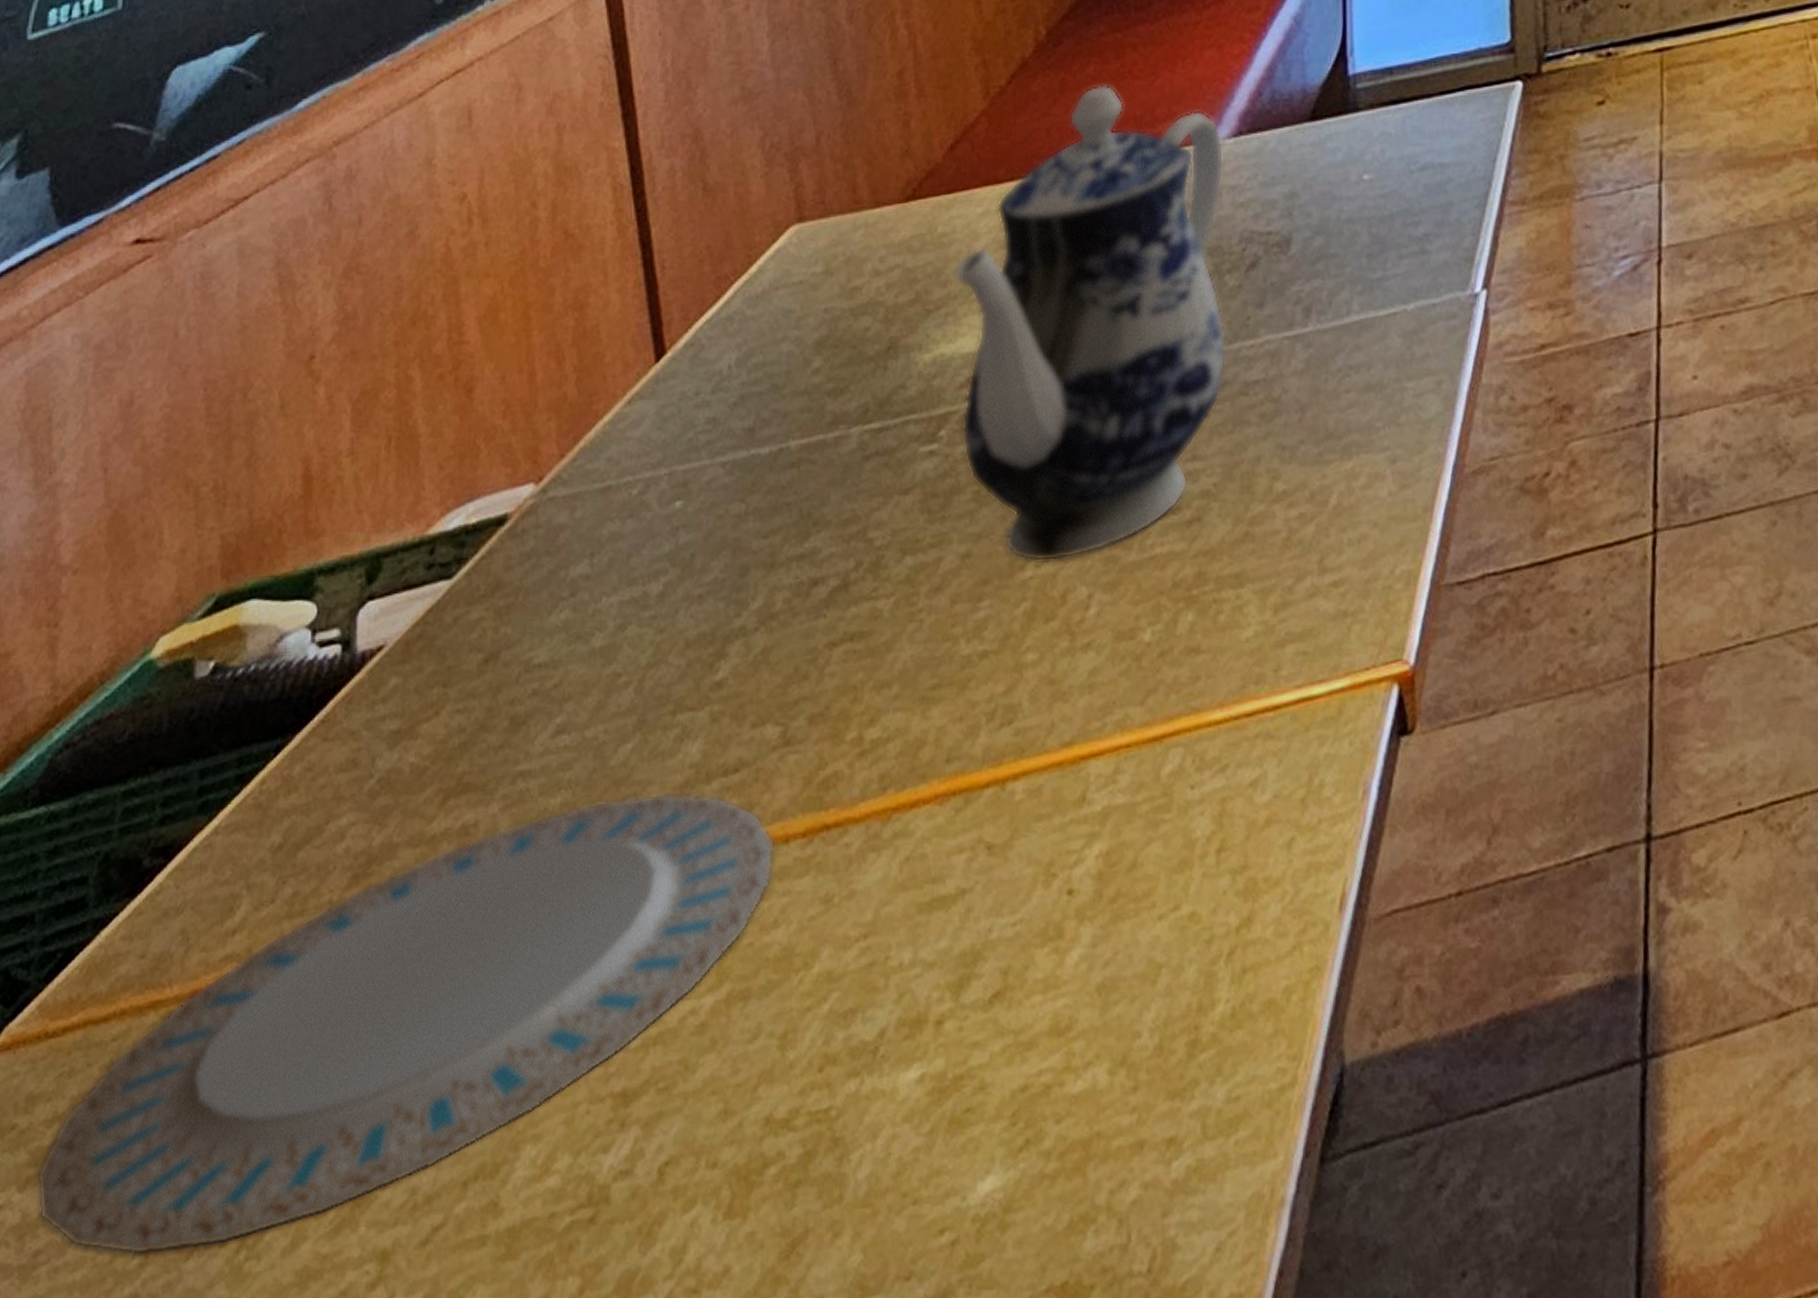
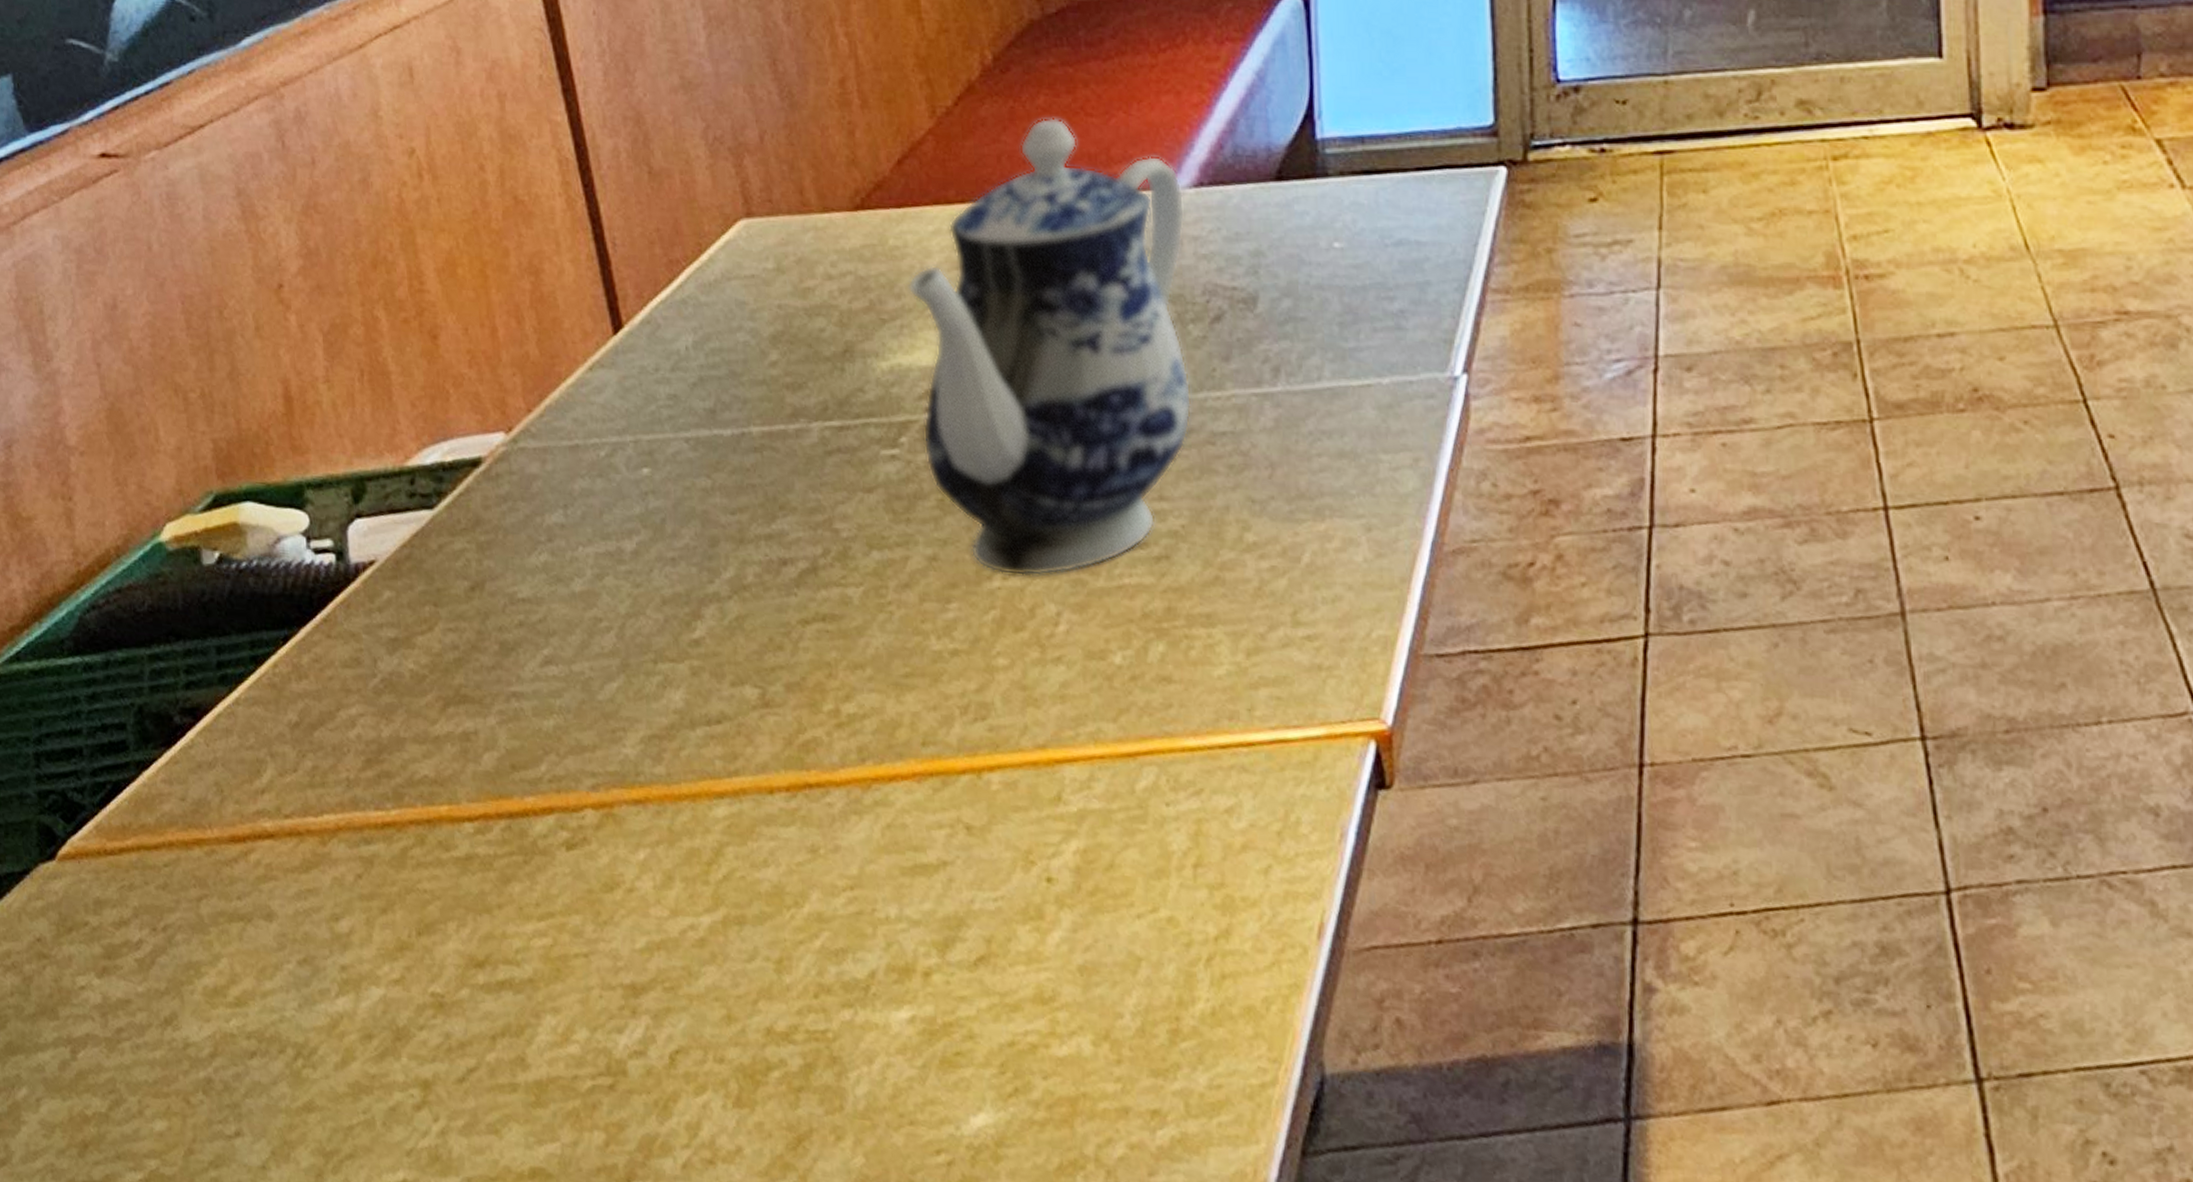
plate: present [36,792,776,1255] -> none [111,729,761,1051]

